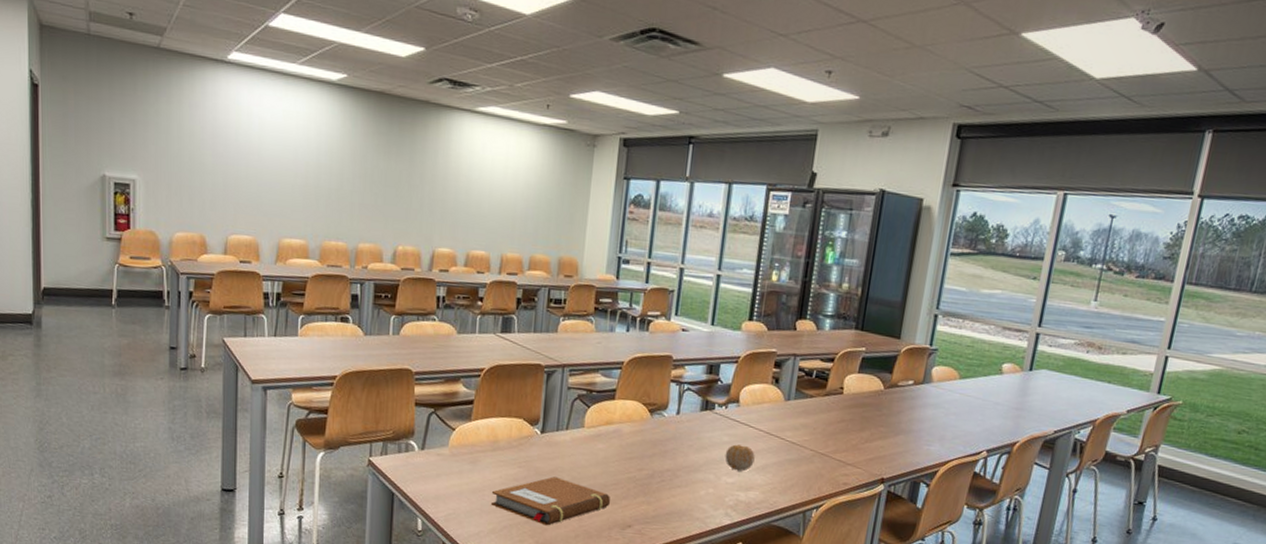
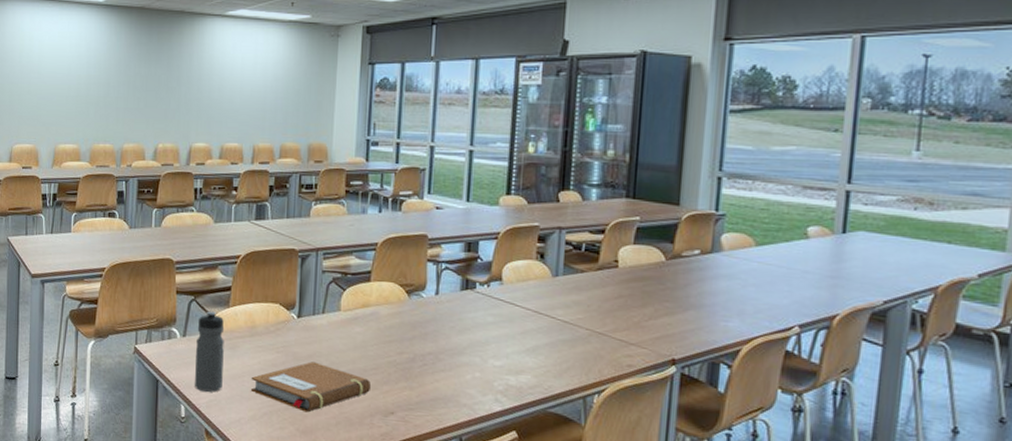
water bottle: none [433,424,466,506] -> present [195,311,225,392]
fruit: present [725,444,755,472] -> none [490,324,524,354]

